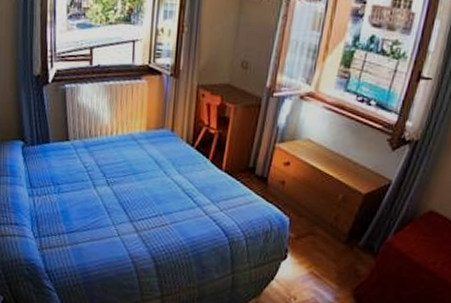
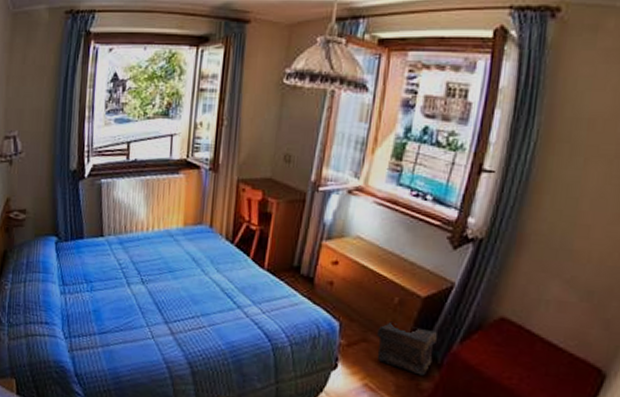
pouch: none [322,216,376,263] -> present [377,321,438,376]

